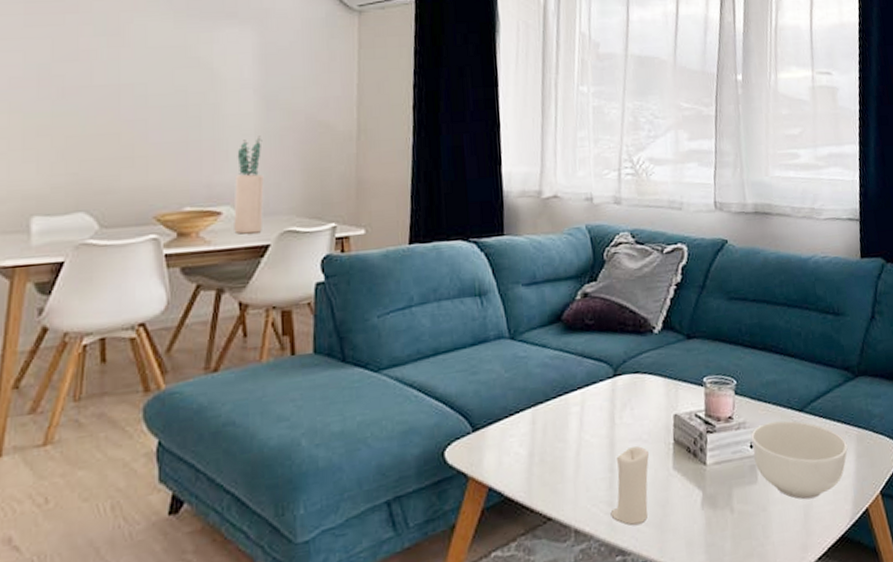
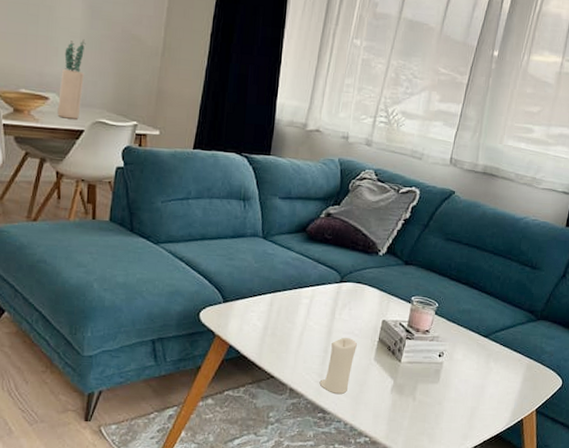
bowl: present [751,420,848,500] -> none [440,341,518,403]

